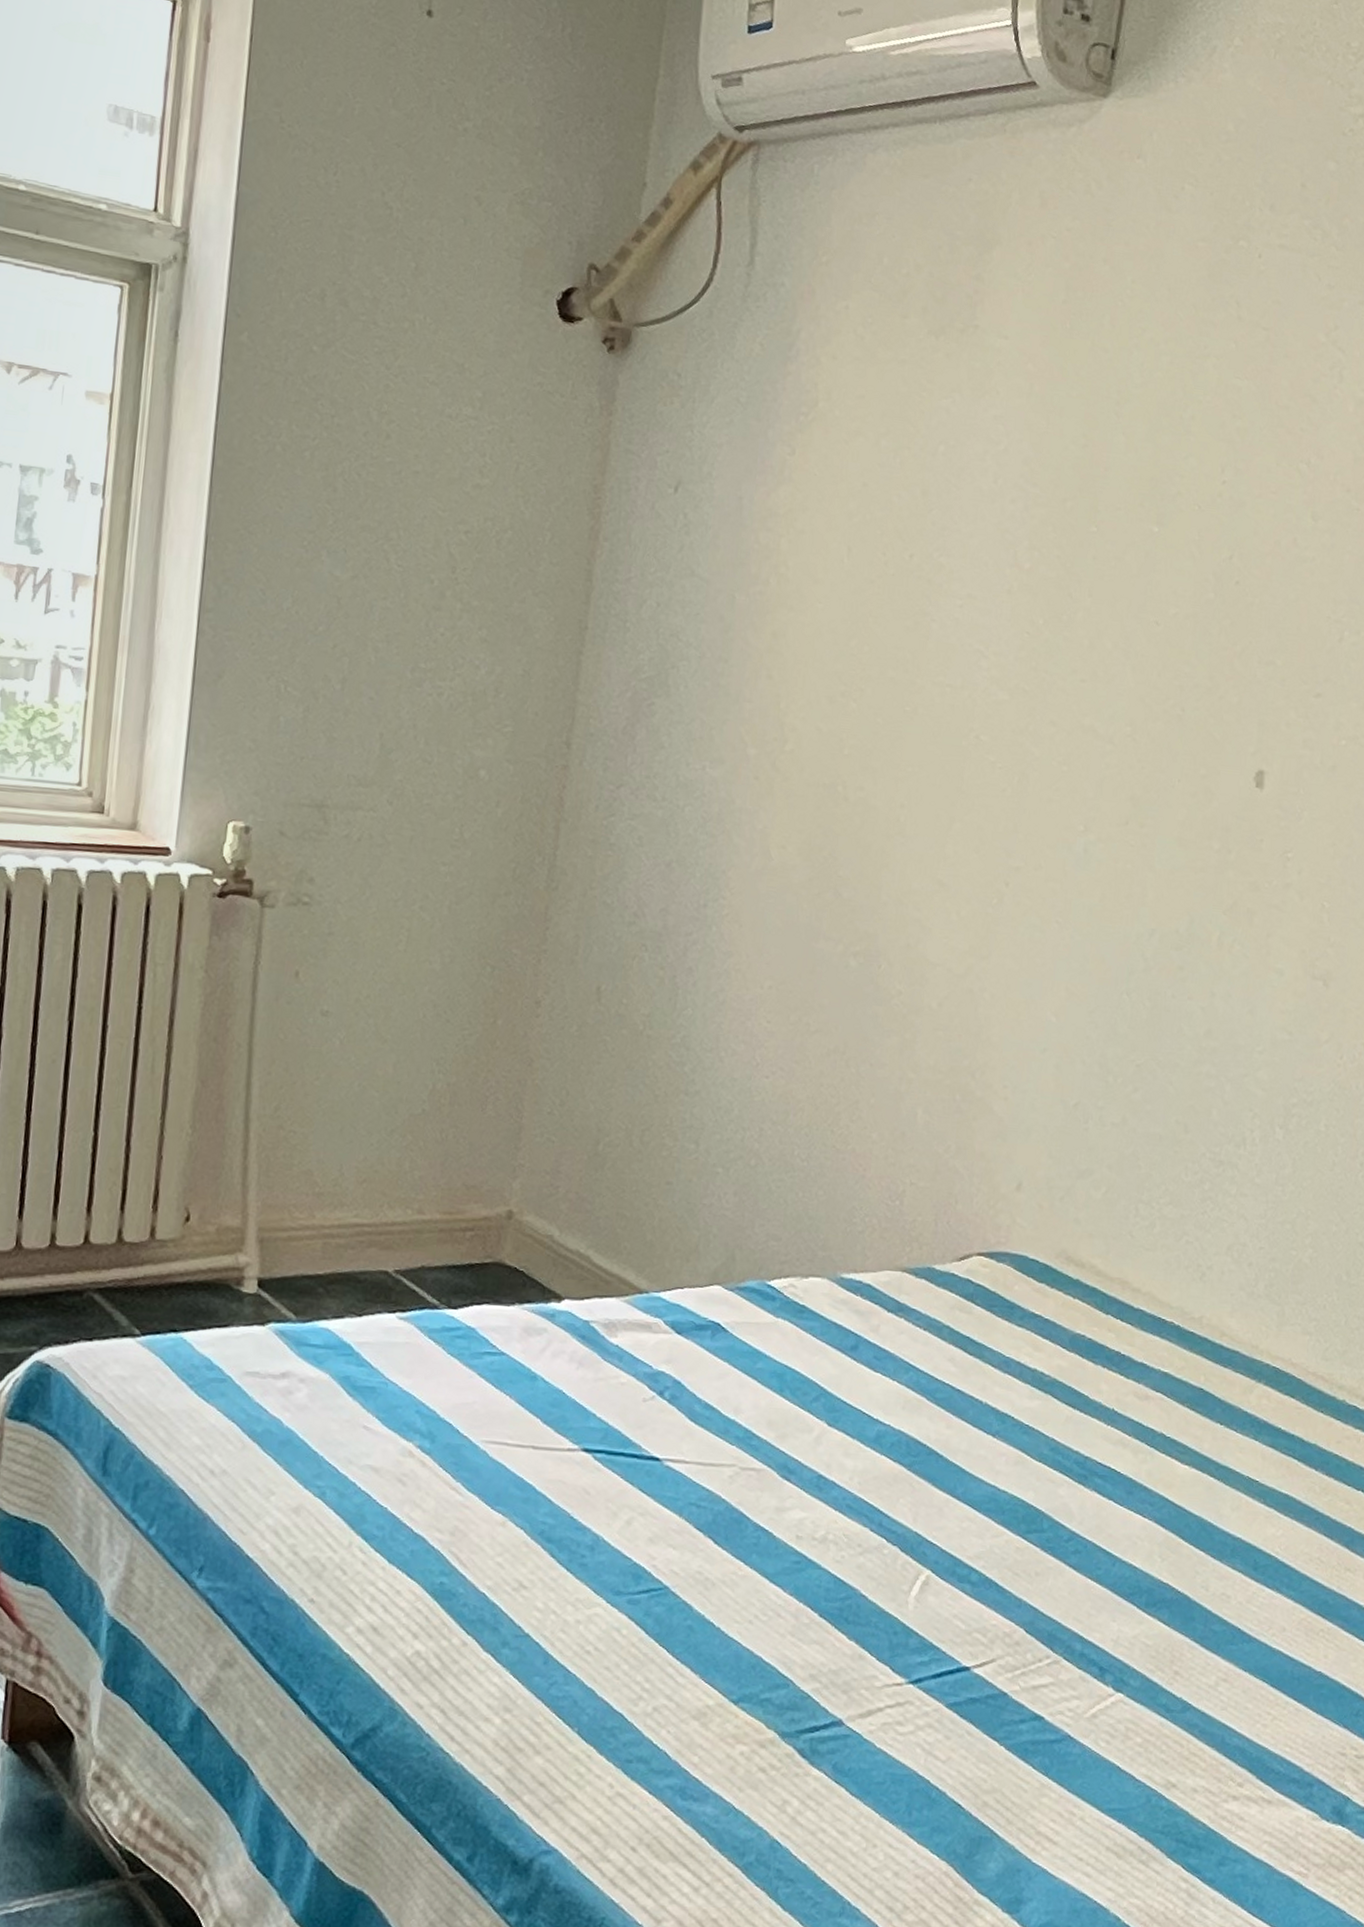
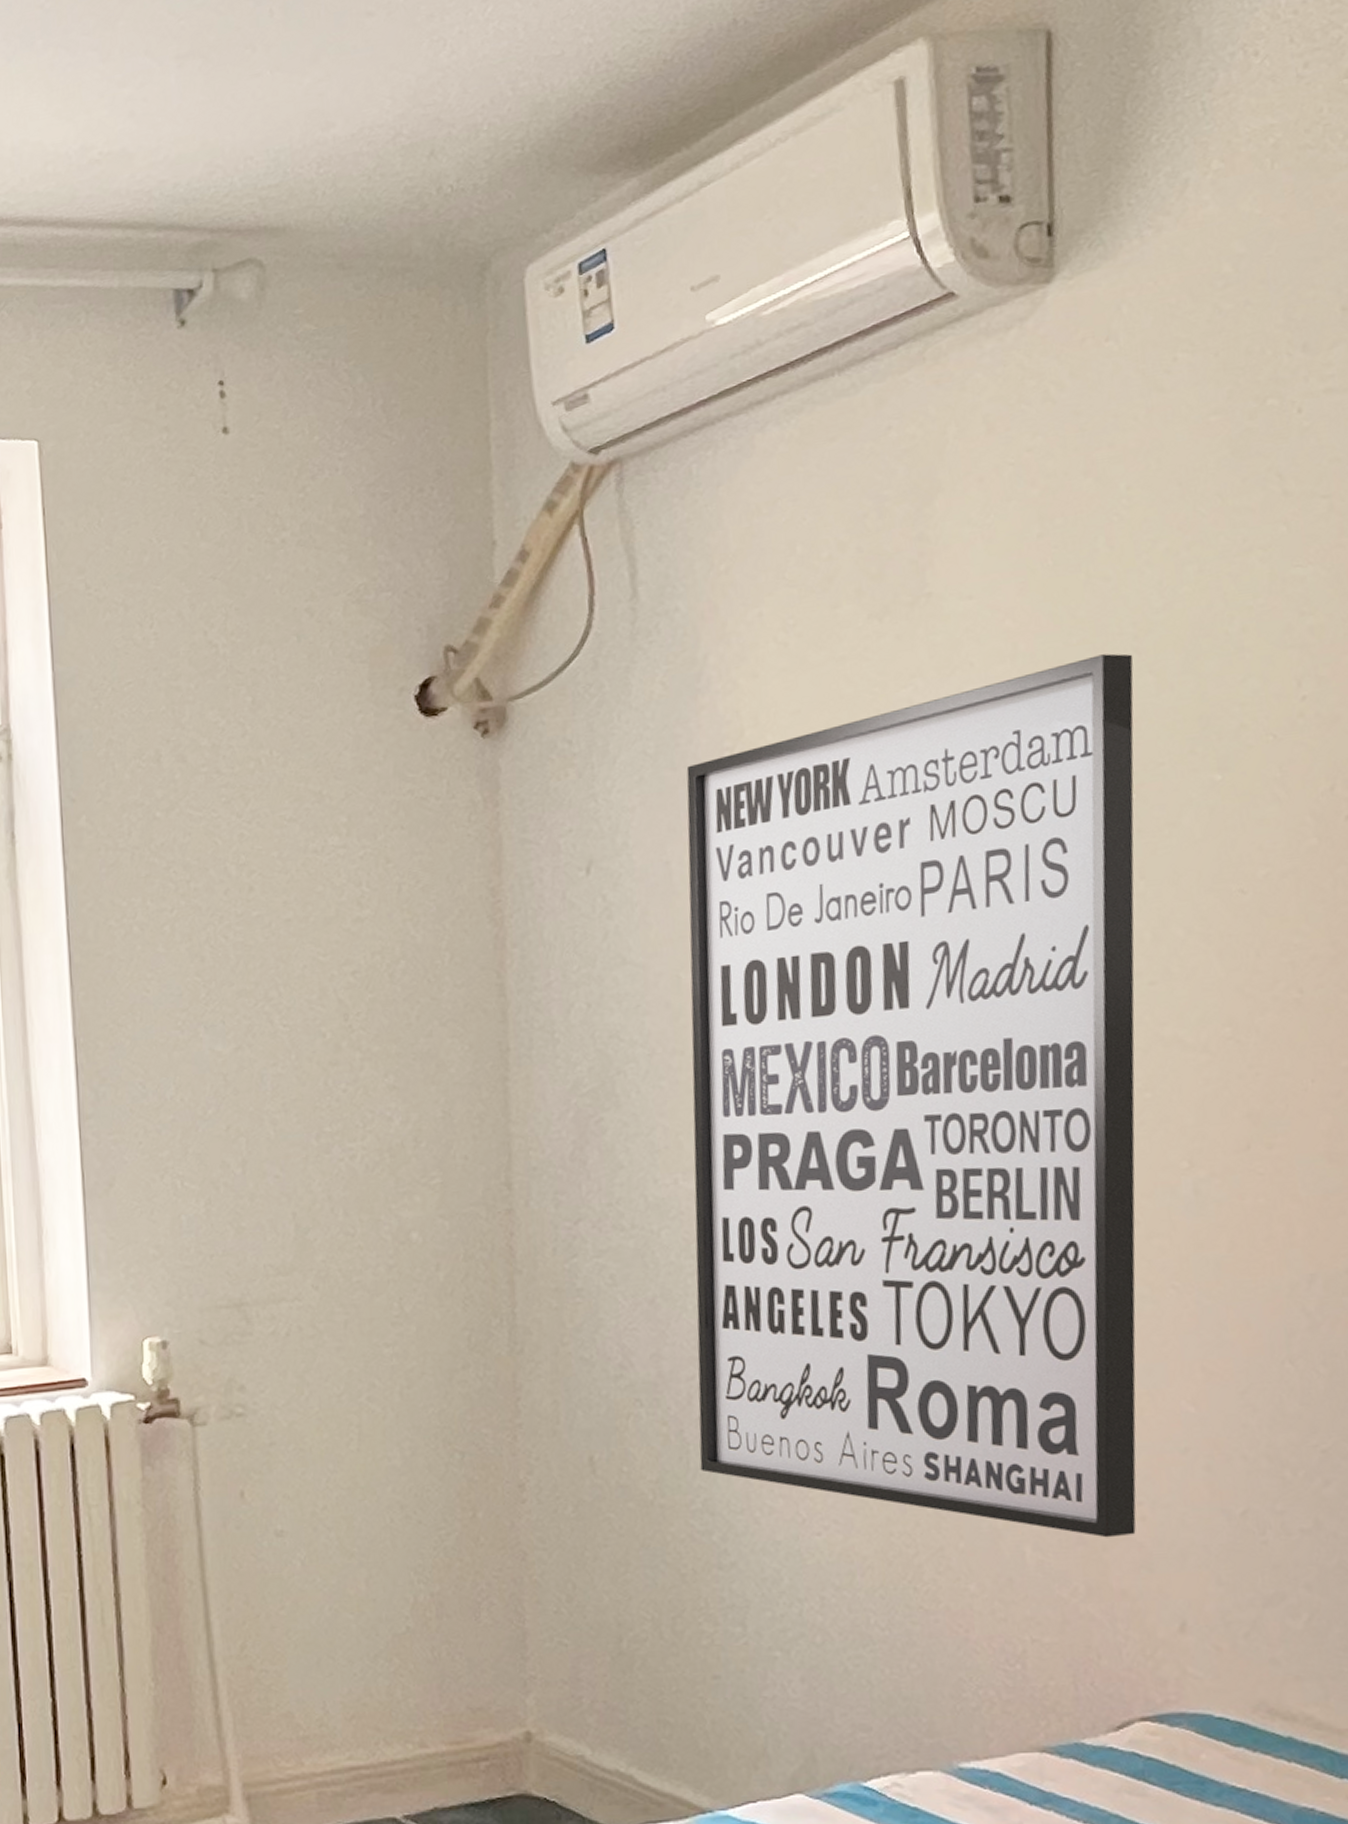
wall art: none [684,410,1114,1111] -> present [686,653,1136,1538]

